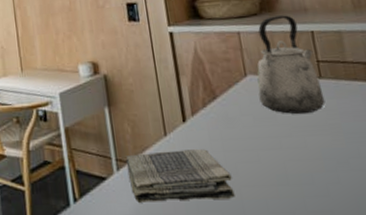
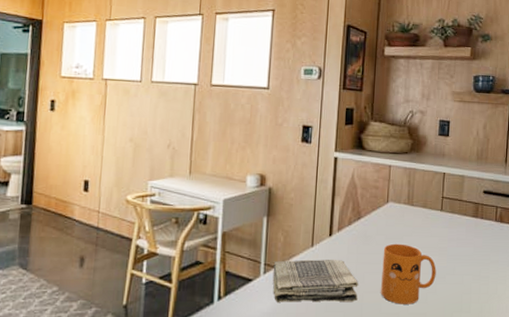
mug: none [254,123,335,200] -> present [381,243,436,304]
kettle: present [257,15,325,114] -> none [394,156,441,237]

